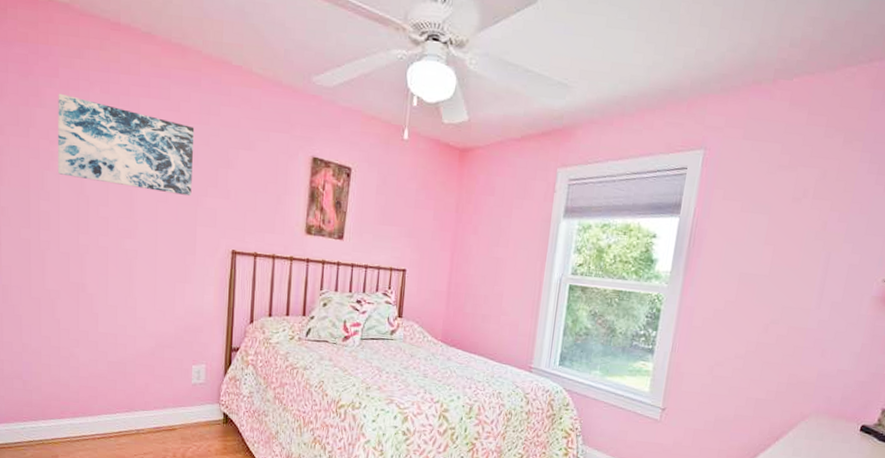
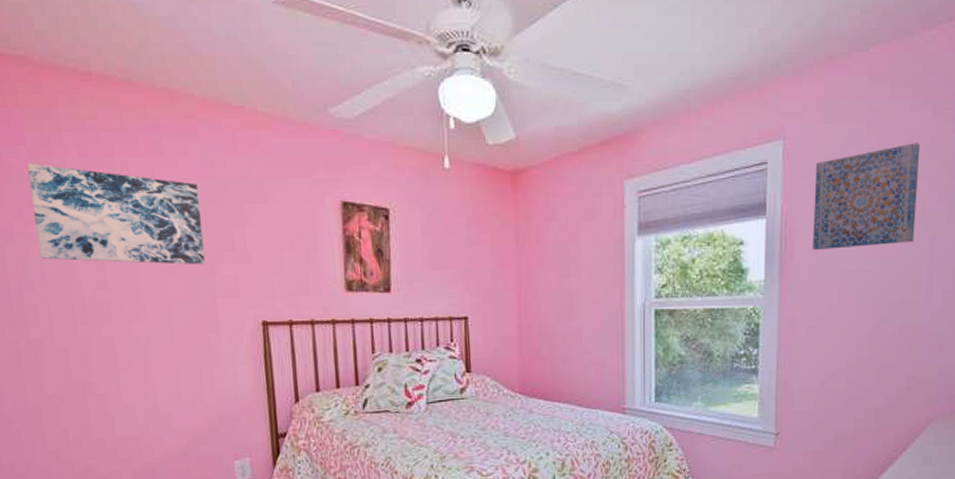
wall art: none [718,166,829,255] -> present [813,143,921,251]

